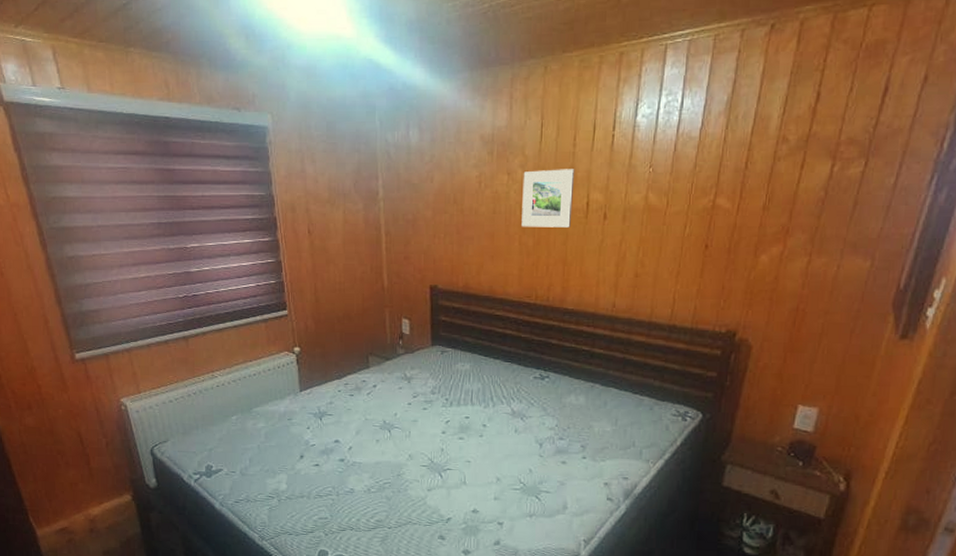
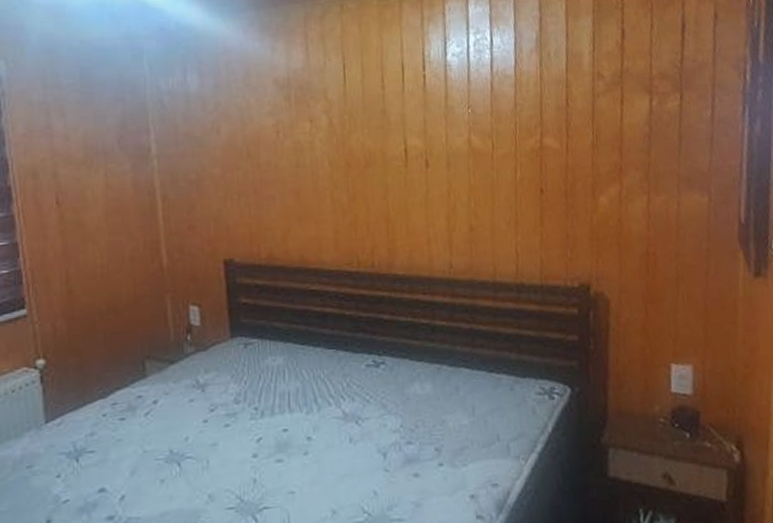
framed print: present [521,169,575,228] -> none [328,113,390,181]

